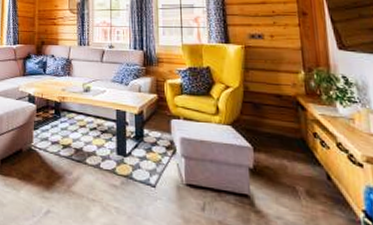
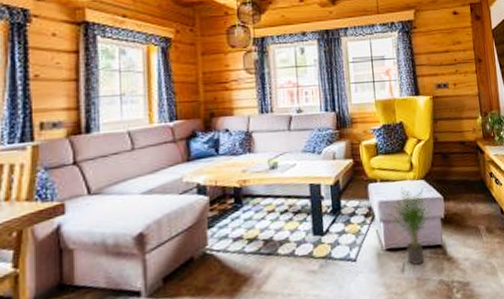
potted plant: none [185,128,240,208] -> present [383,187,433,265]

